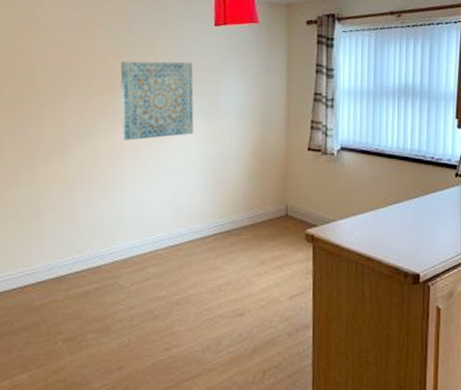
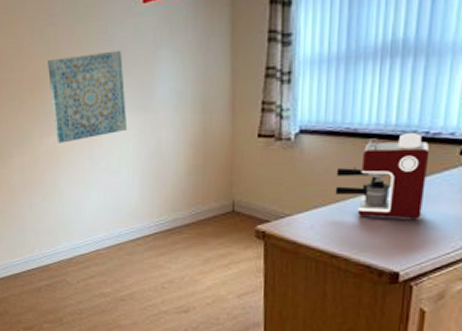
coffee maker: none [369,156,435,228] -> present [335,132,430,219]

